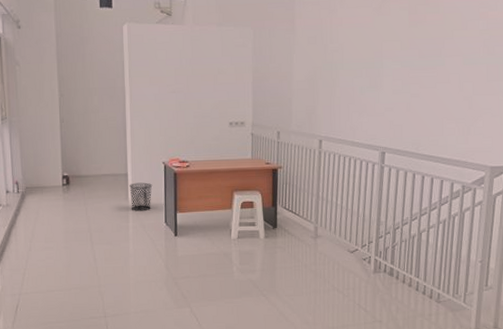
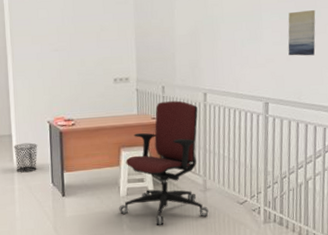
office chair: none [230,146,318,269] -> present [119,100,209,225]
wall art: none [408,59,440,106] -> present [288,10,316,56]

